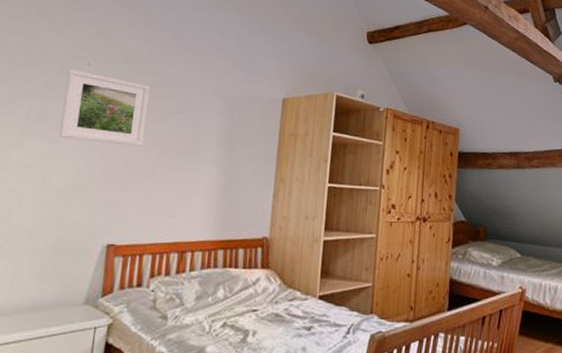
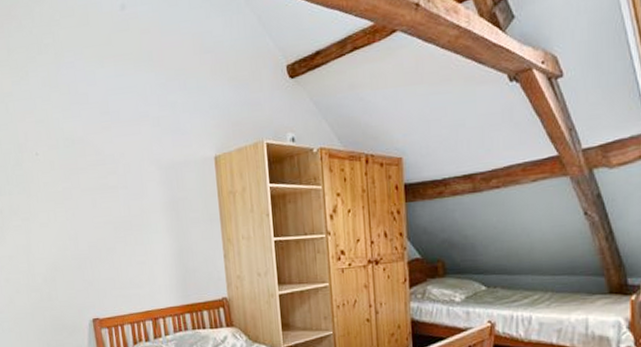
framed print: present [59,69,151,146] -> none [22,161,100,228]

